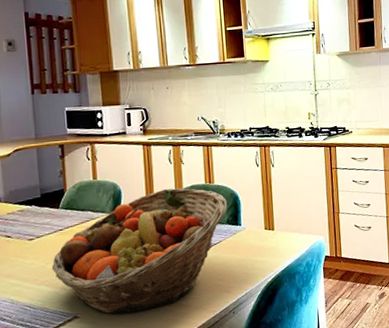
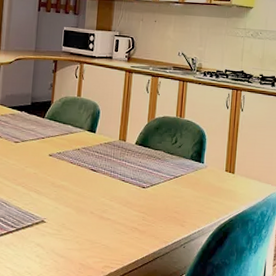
fruit basket: present [52,188,227,314] -> none [30,115,194,228]

